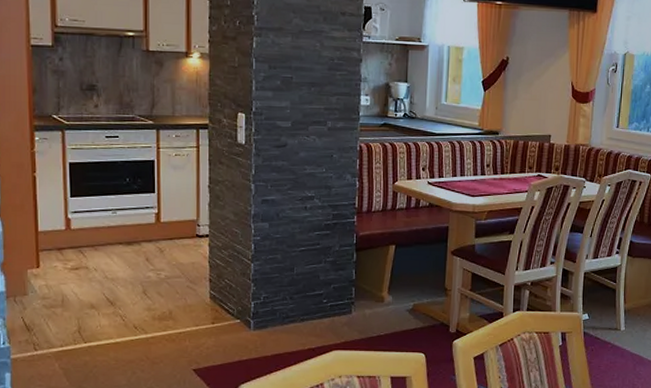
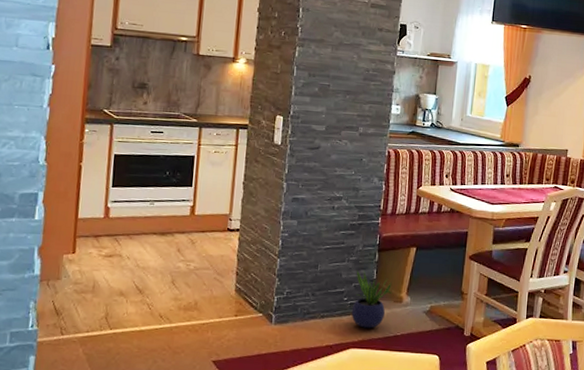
potted plant: none [332,272,373,329] -> present [351,270,392,328]

